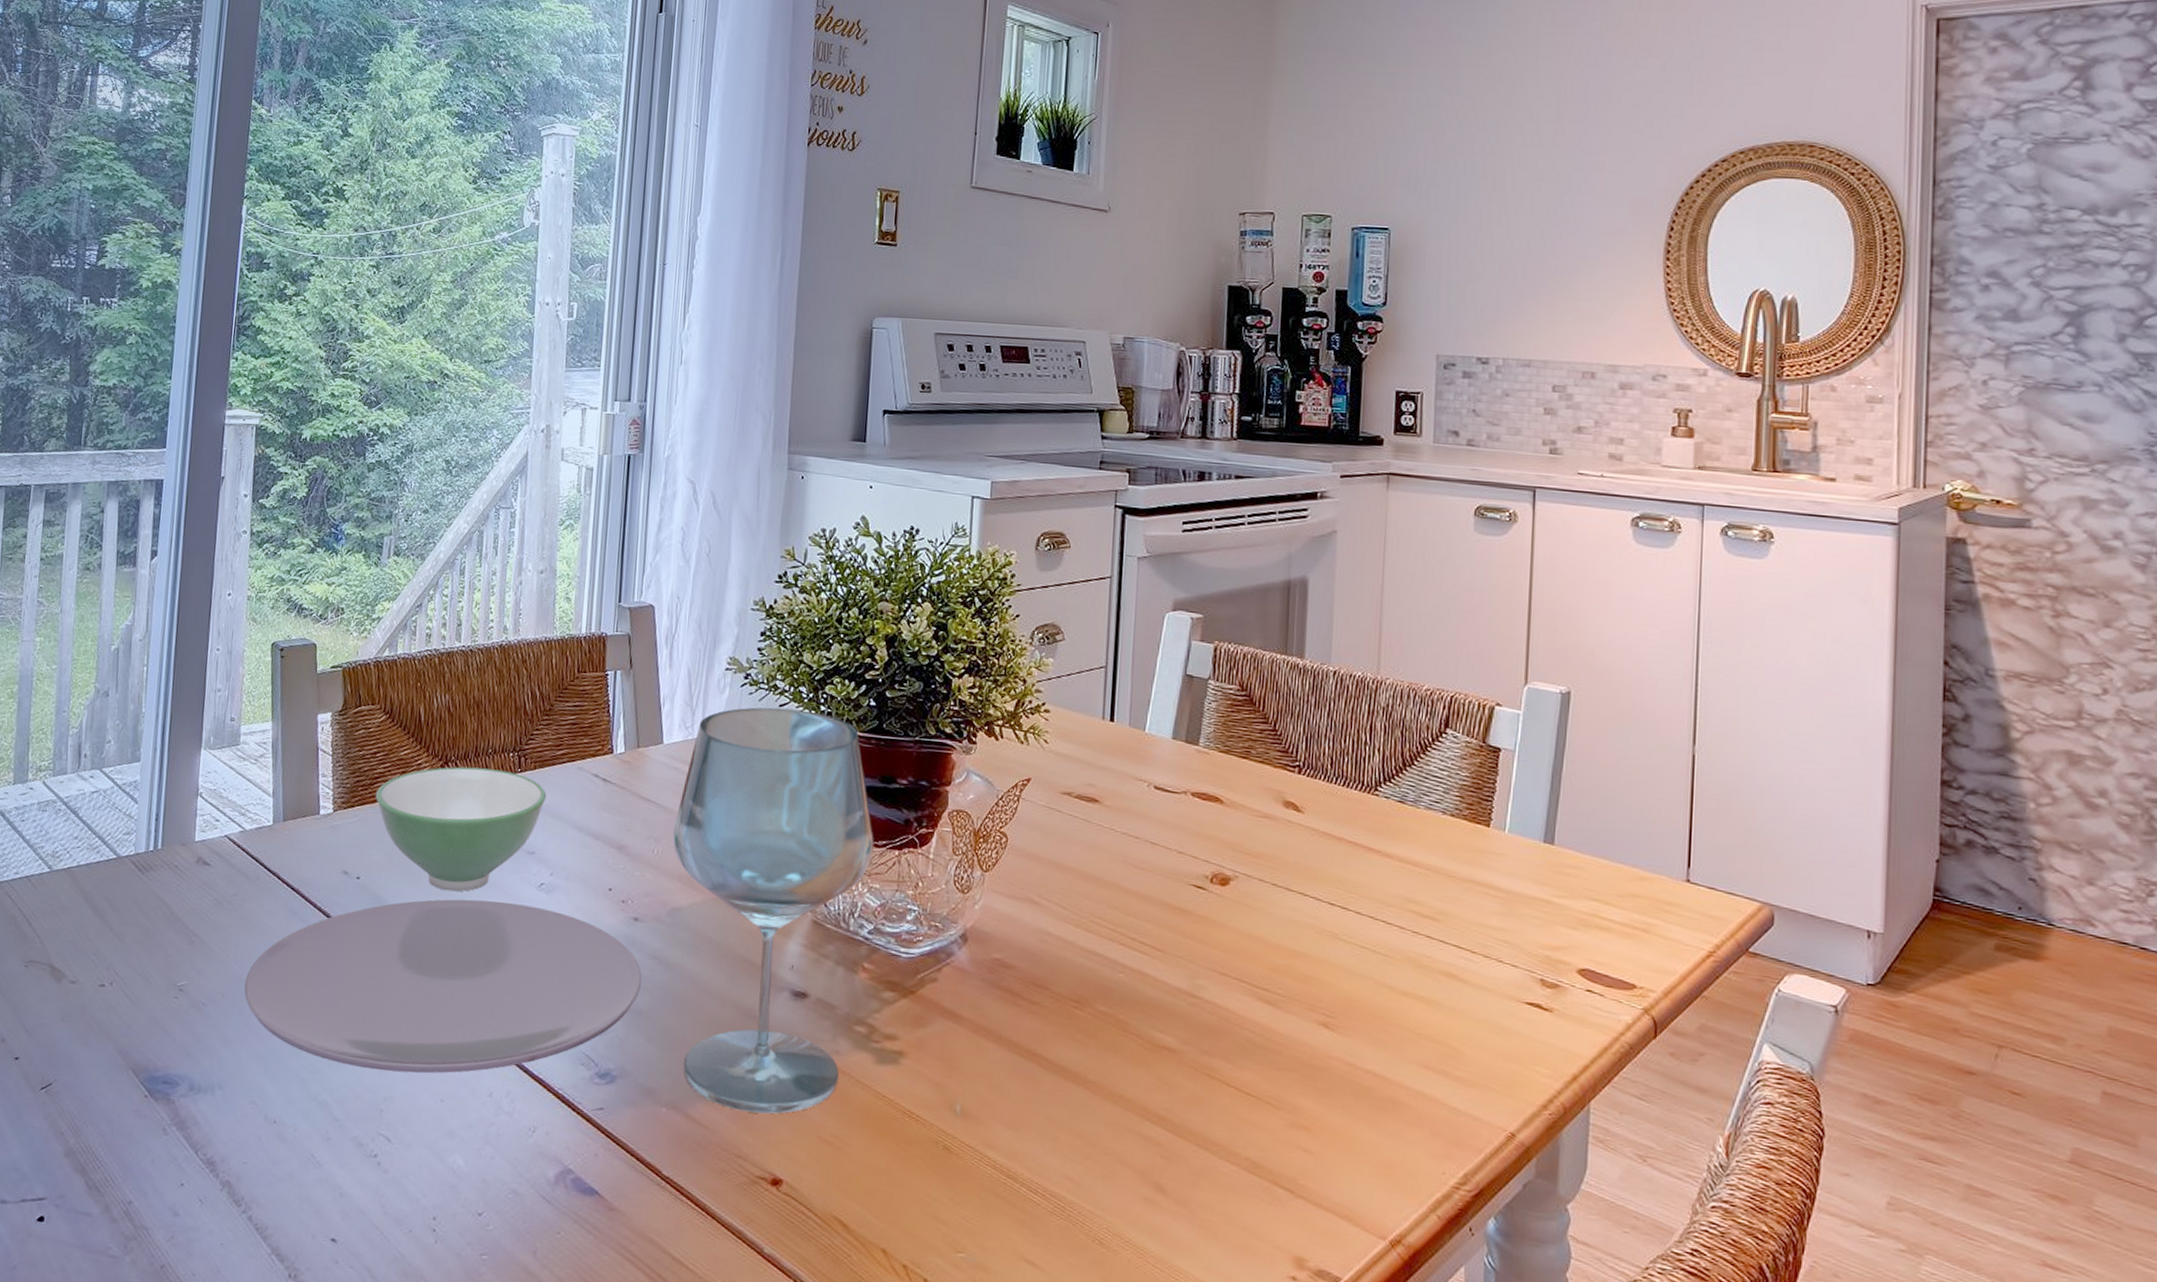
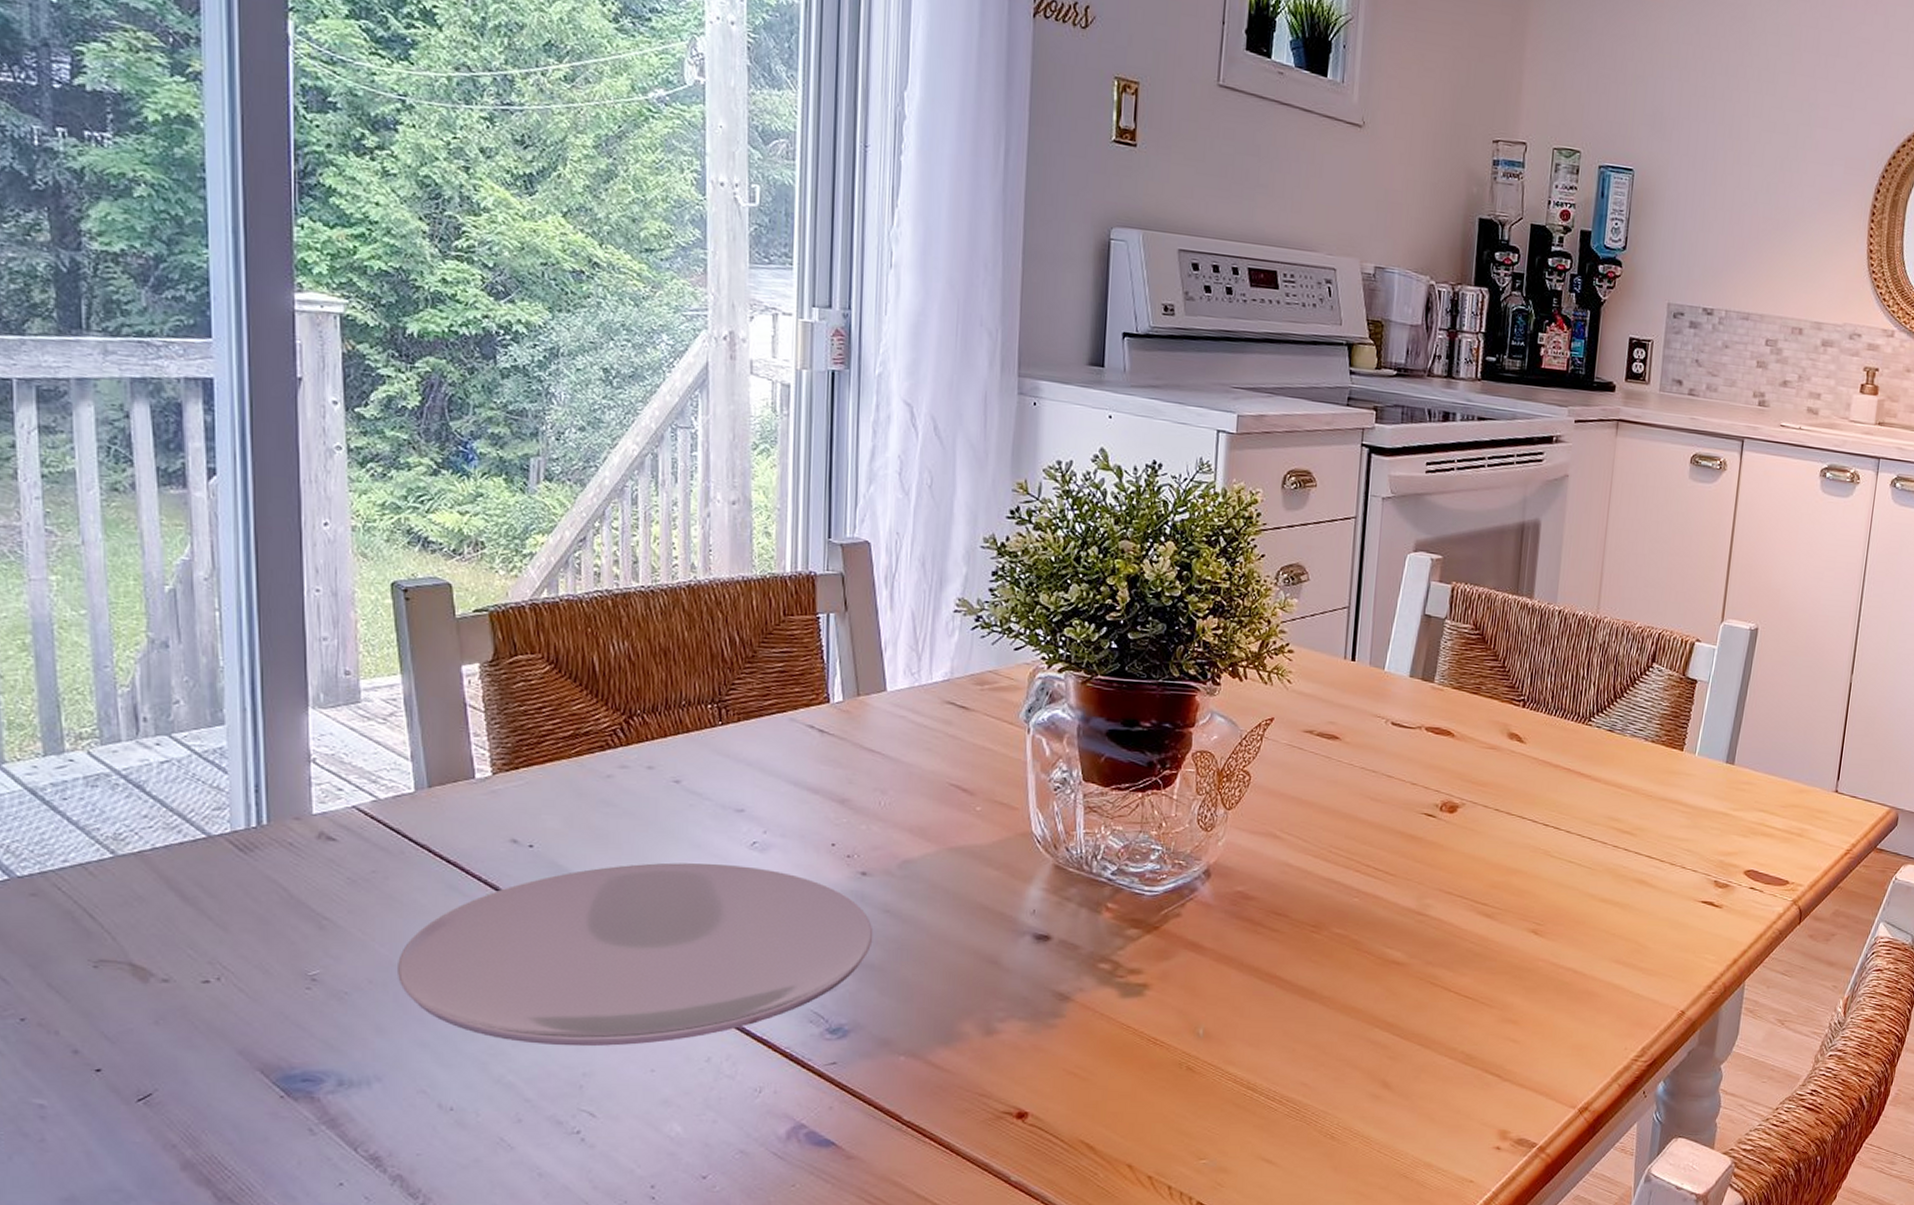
bowl: present [375,766,547,892] -> none [544,720,755,856]
wine glass: present [672,707,874,1115] -> none [900,651,1117,1053]

